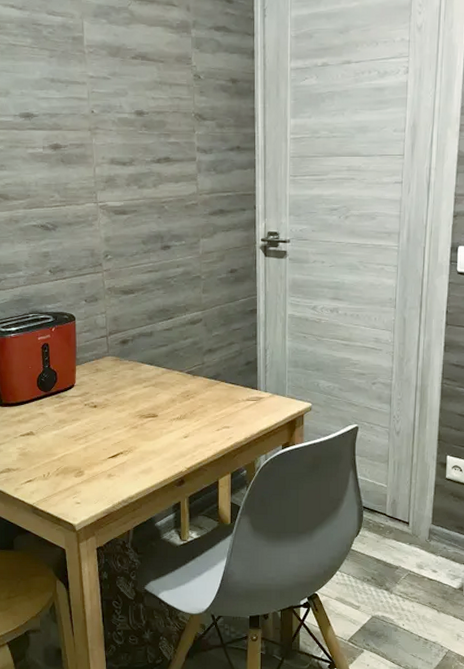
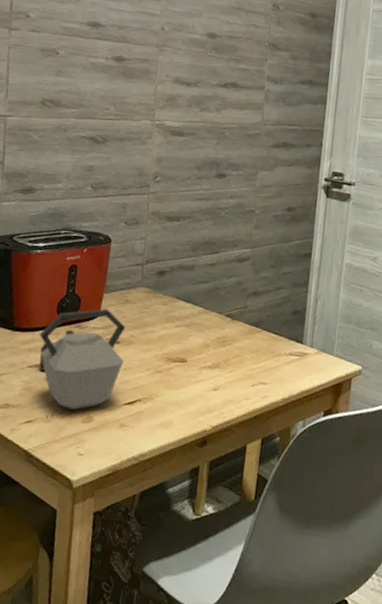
kettle: none [25,378,102,467] -> present [39,308,126,410]

